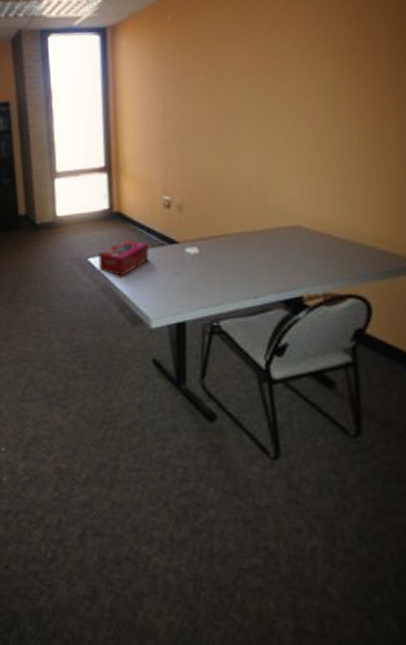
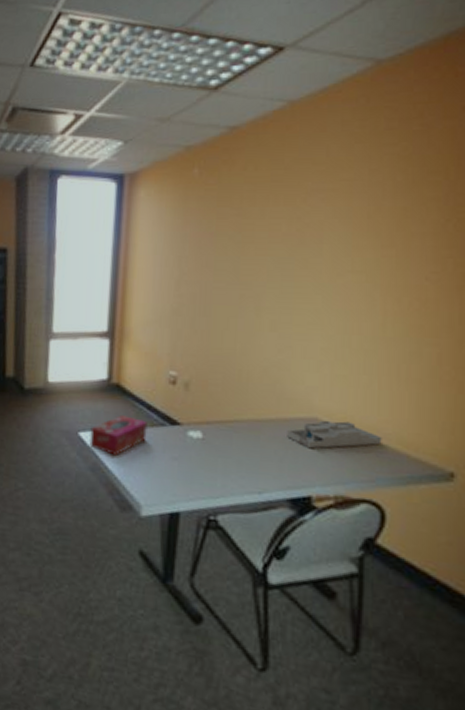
desk organizer: none [274,226,361,254] -> present [287,420,382,449]

